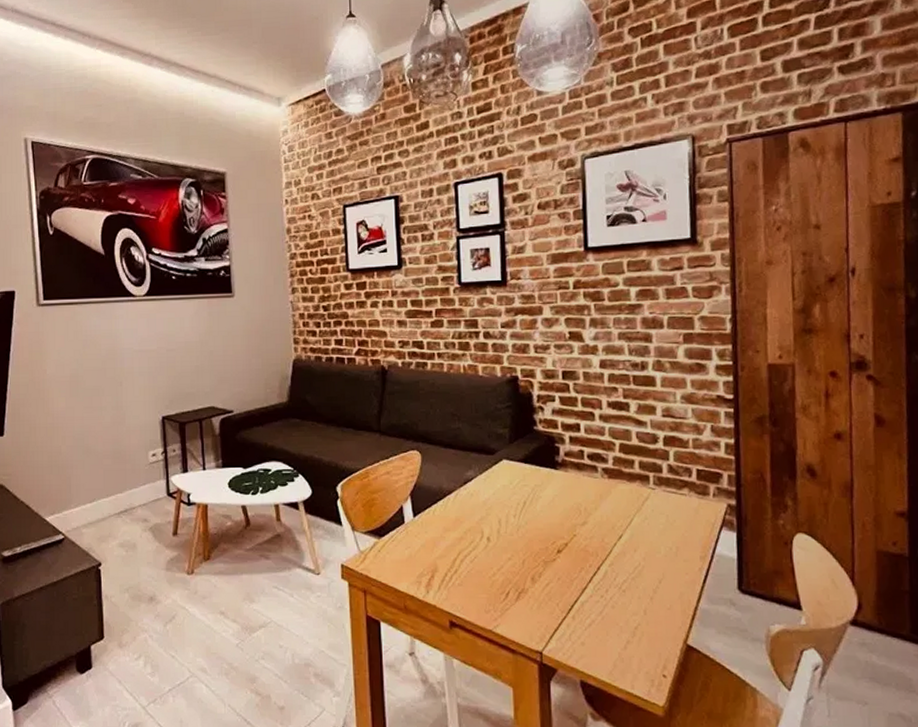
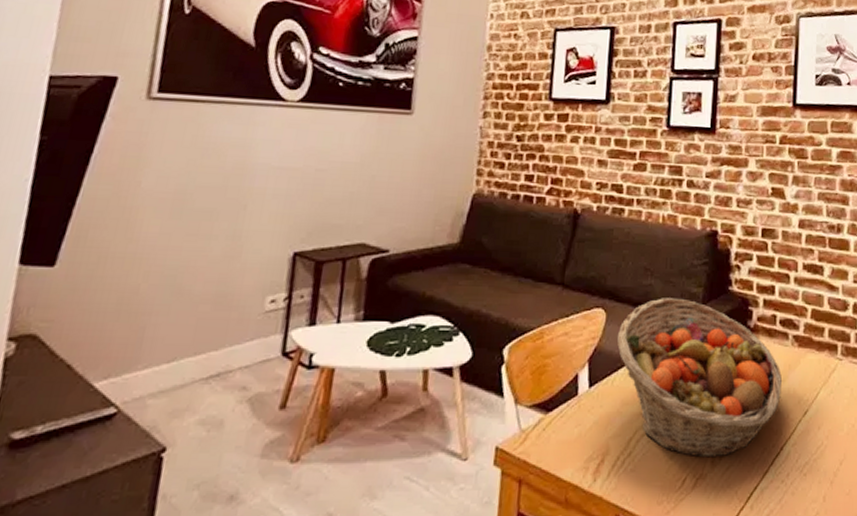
fruit basket: none [434,439,595,575] -> present [617,298,783,458]

